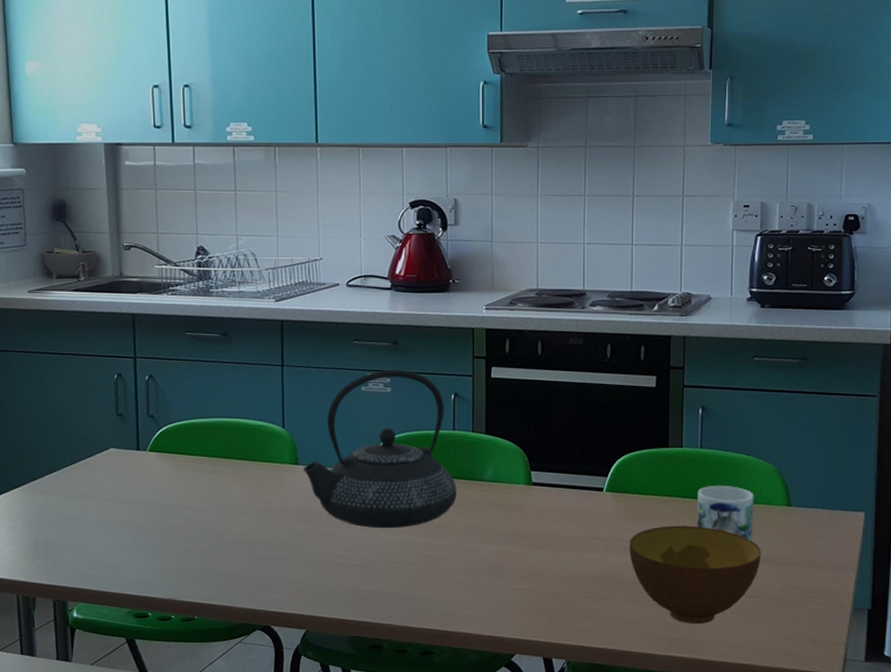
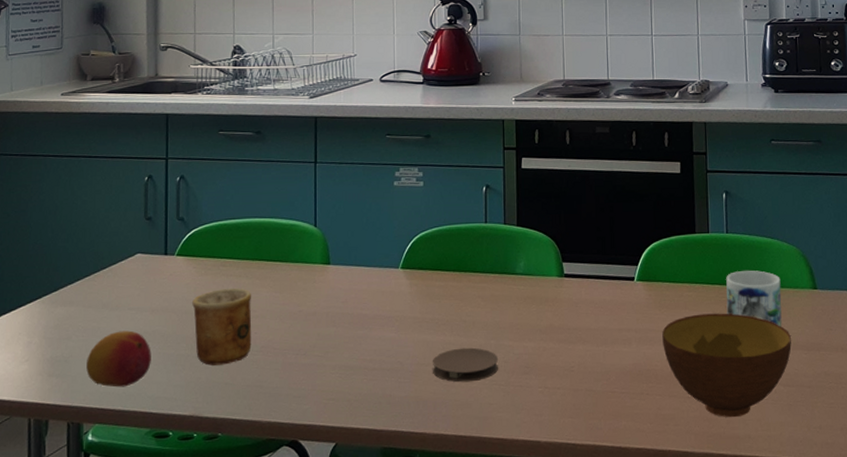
fruit: none [68,519,129,571] -> present [86,330,151,387]
cup: none [165,483,224,555] -> present [192,288,252,366]
teapot: present [303,370,458,529] -> none [334,163,490,329]
coaster: none [400,548,464,580] -> present [433,347,498,383]

